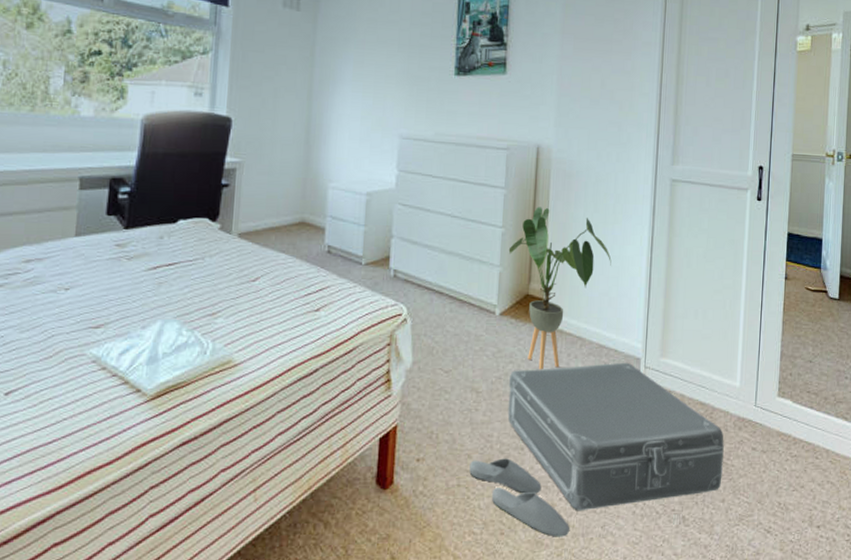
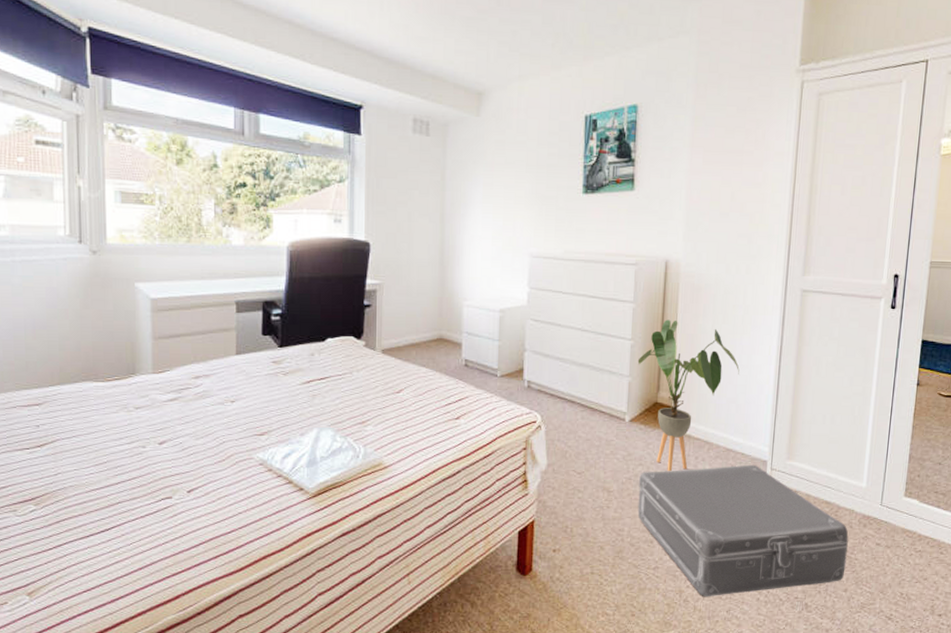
slippers: present [469,458,569,537] -> none [602,550,696,619]

